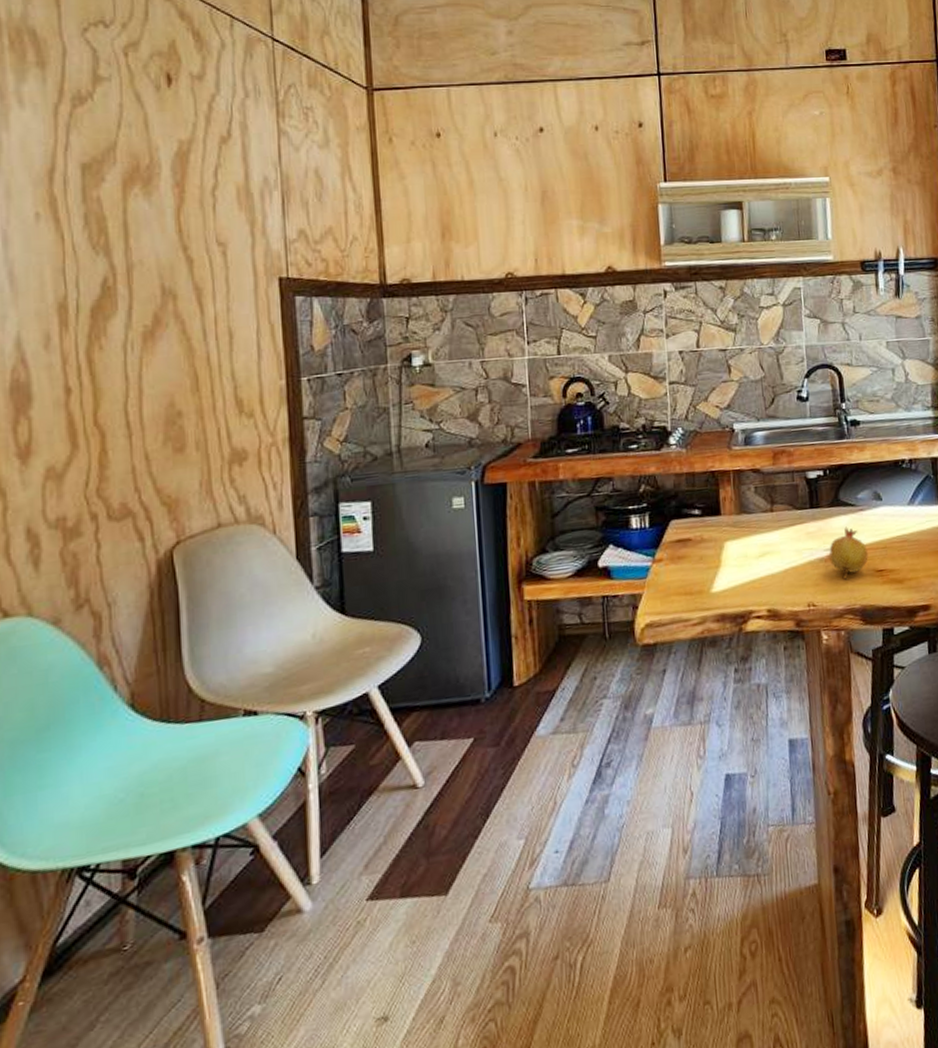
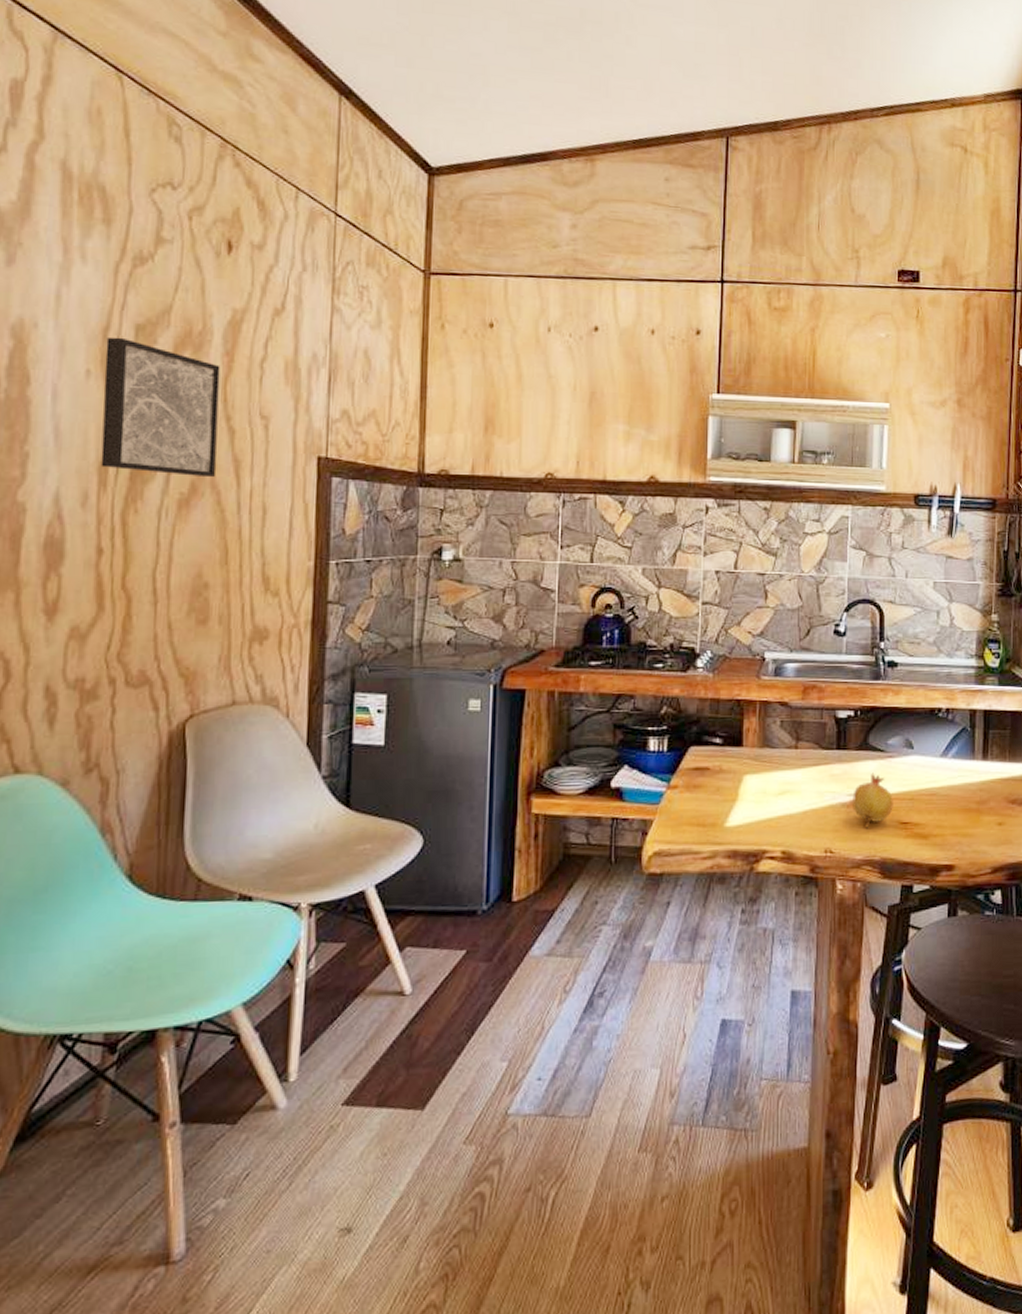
wall art: none [53,178,177,309] -> present [100,336,220,478]

